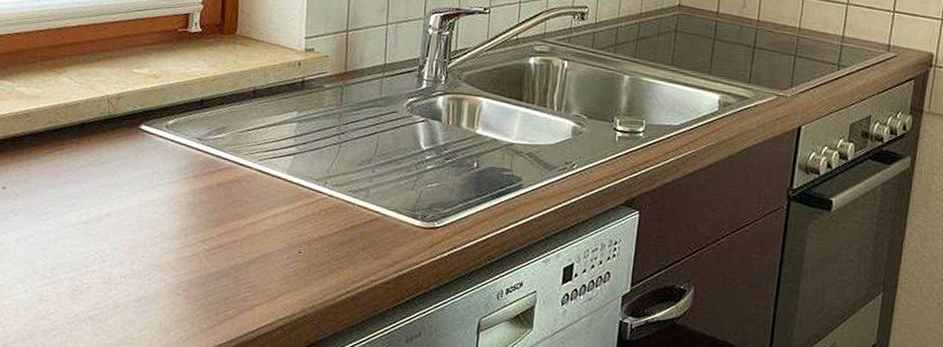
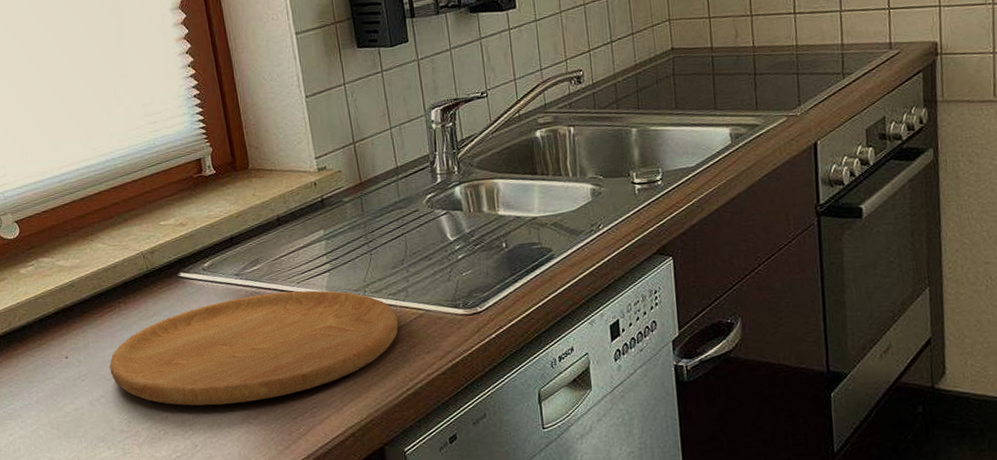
cutting board: none [46,163,353,273] -> present [109,290,399,406]

